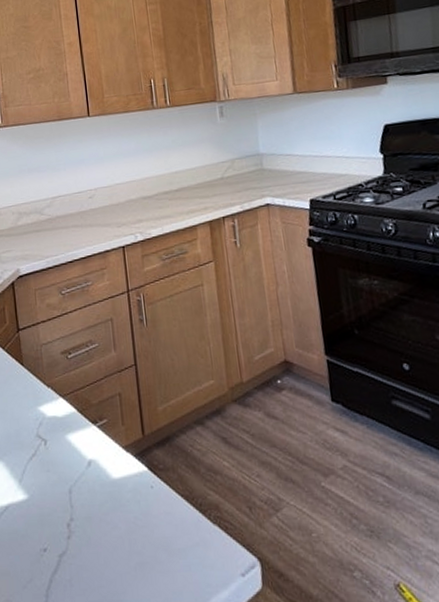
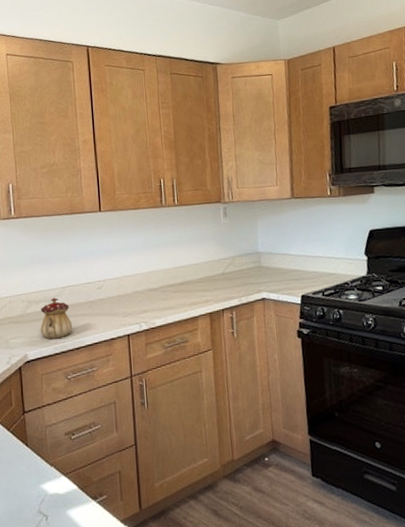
teapot: none [31,209,65,253] -> present [40,298,73,339]

